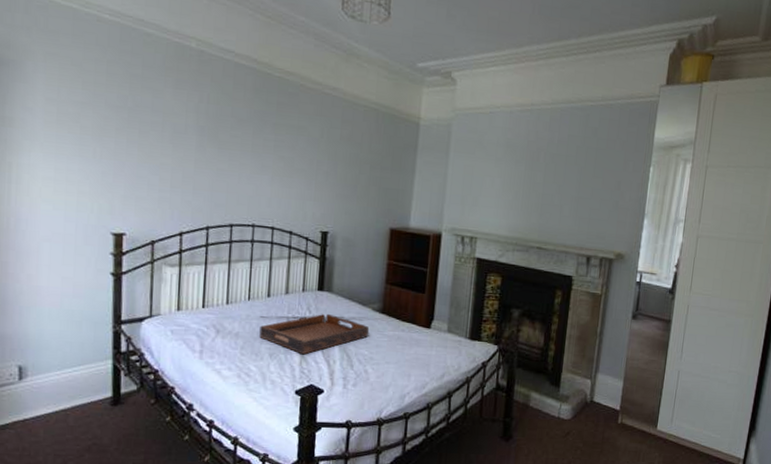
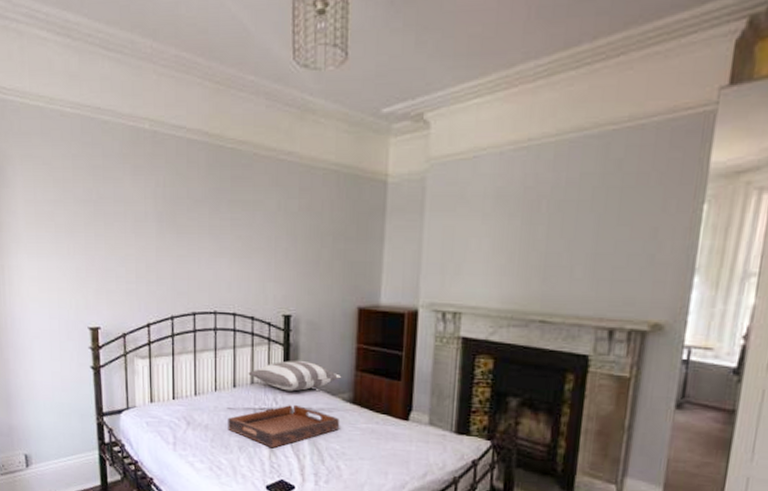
pillow: none [283,272,373,302] -> present [248,360,342,392]

